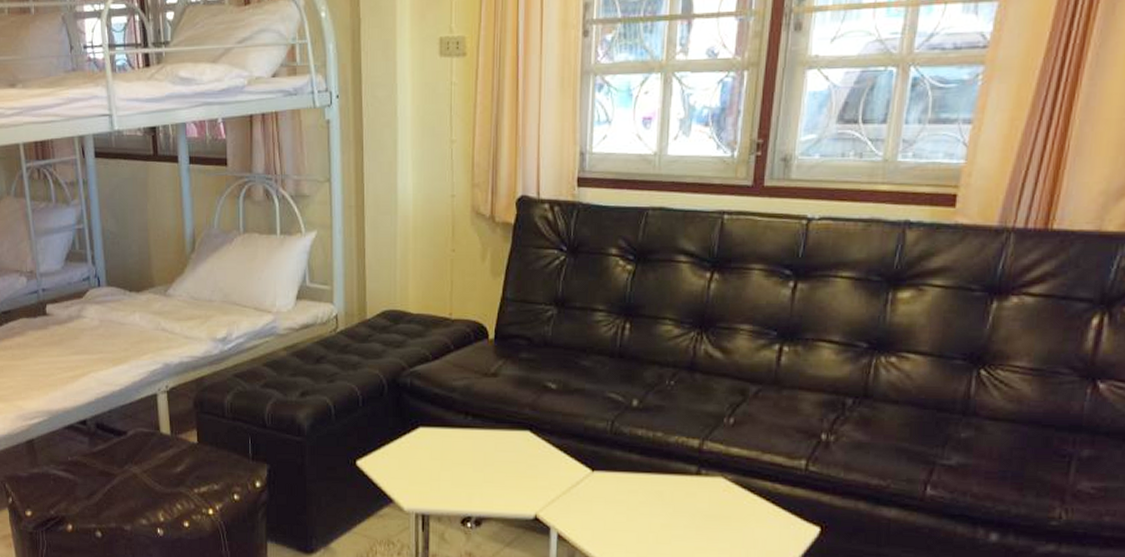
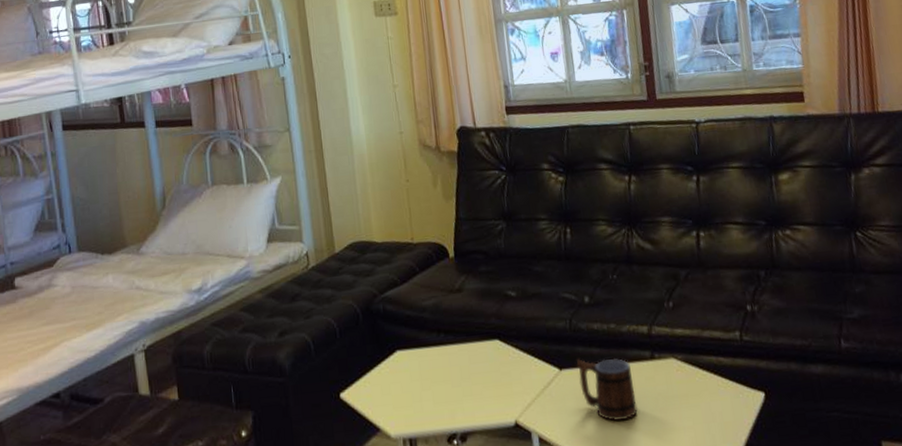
mug: none [611,463,672,531] -> present [576,358,638,421]

